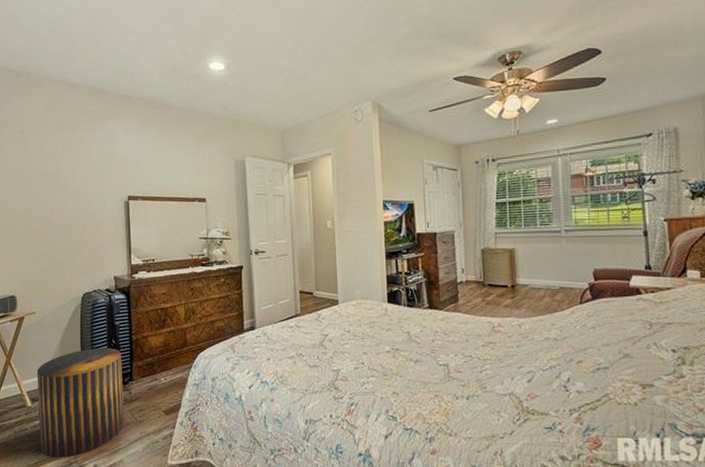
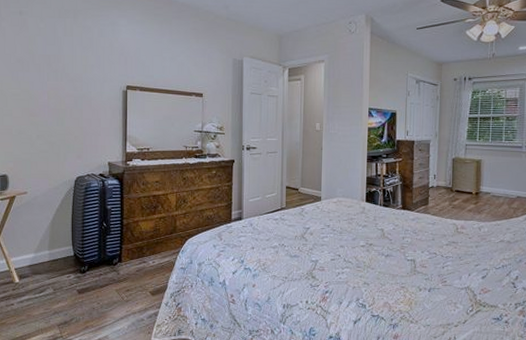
stool: present [36,348,125,458] -> none [25,230,112,333]

